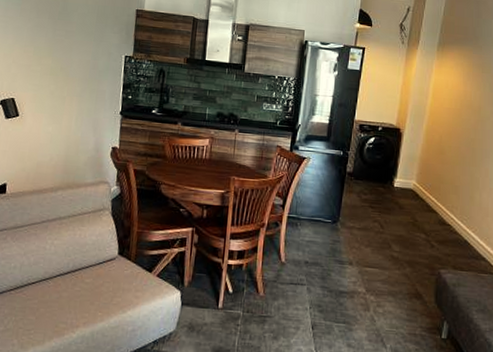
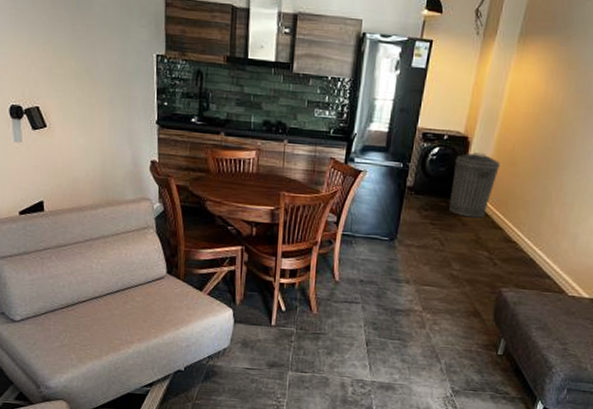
trash can: none [387,142,431,202] -> present [449,153,501,218]

